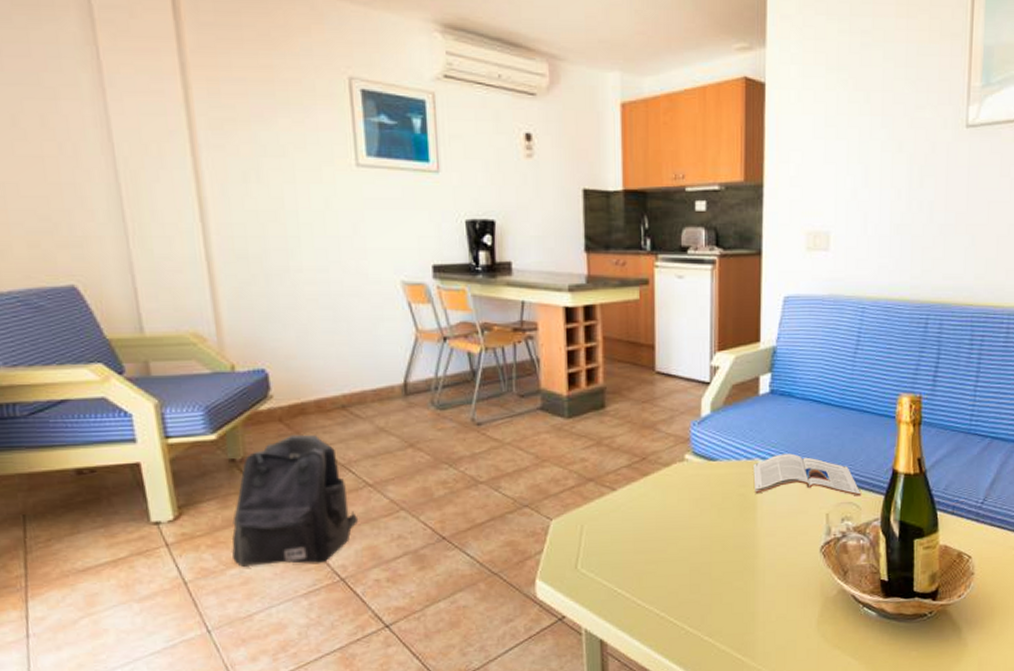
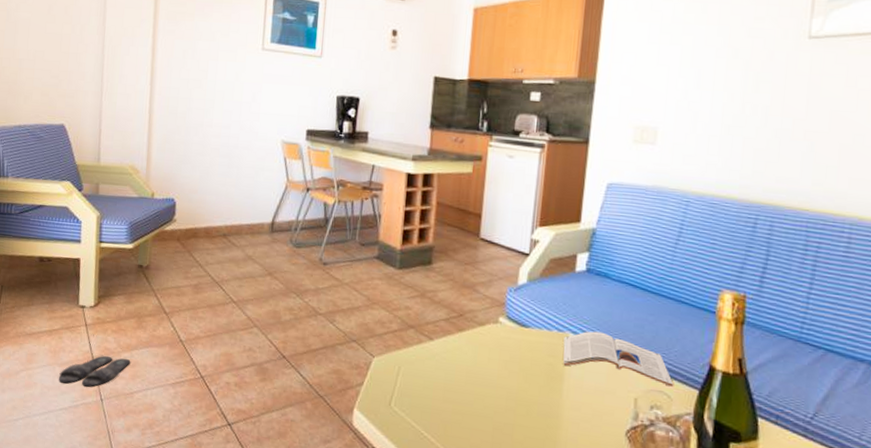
slippers: none [140,575,241,622] -> present [59,355,131,387]
backpack: present [231,434,359,567] -> none [128,252,222,360]

